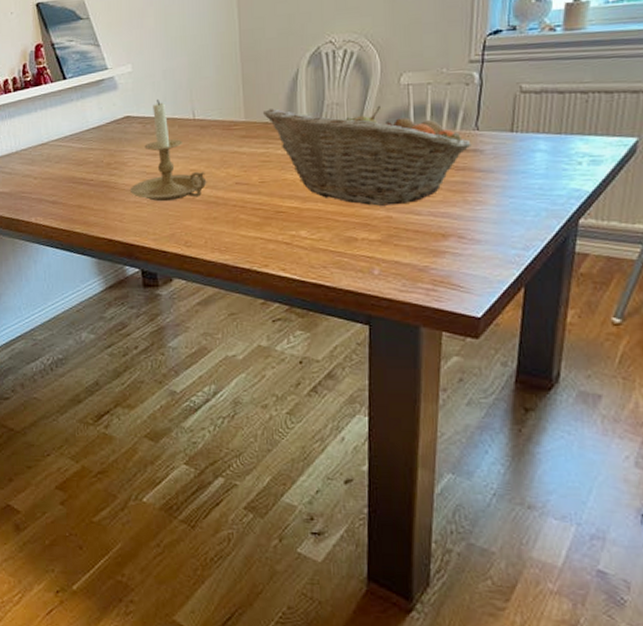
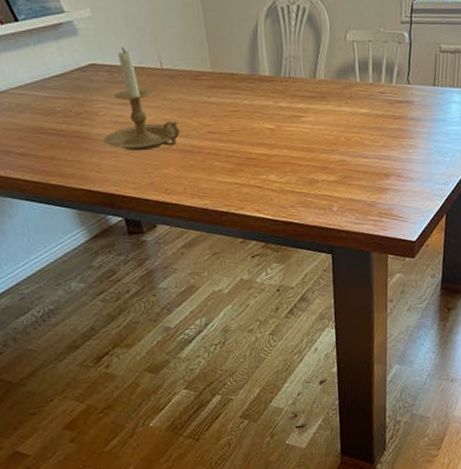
fruit basket: present [263,105,471,206] -> none [228,59,405,151]

